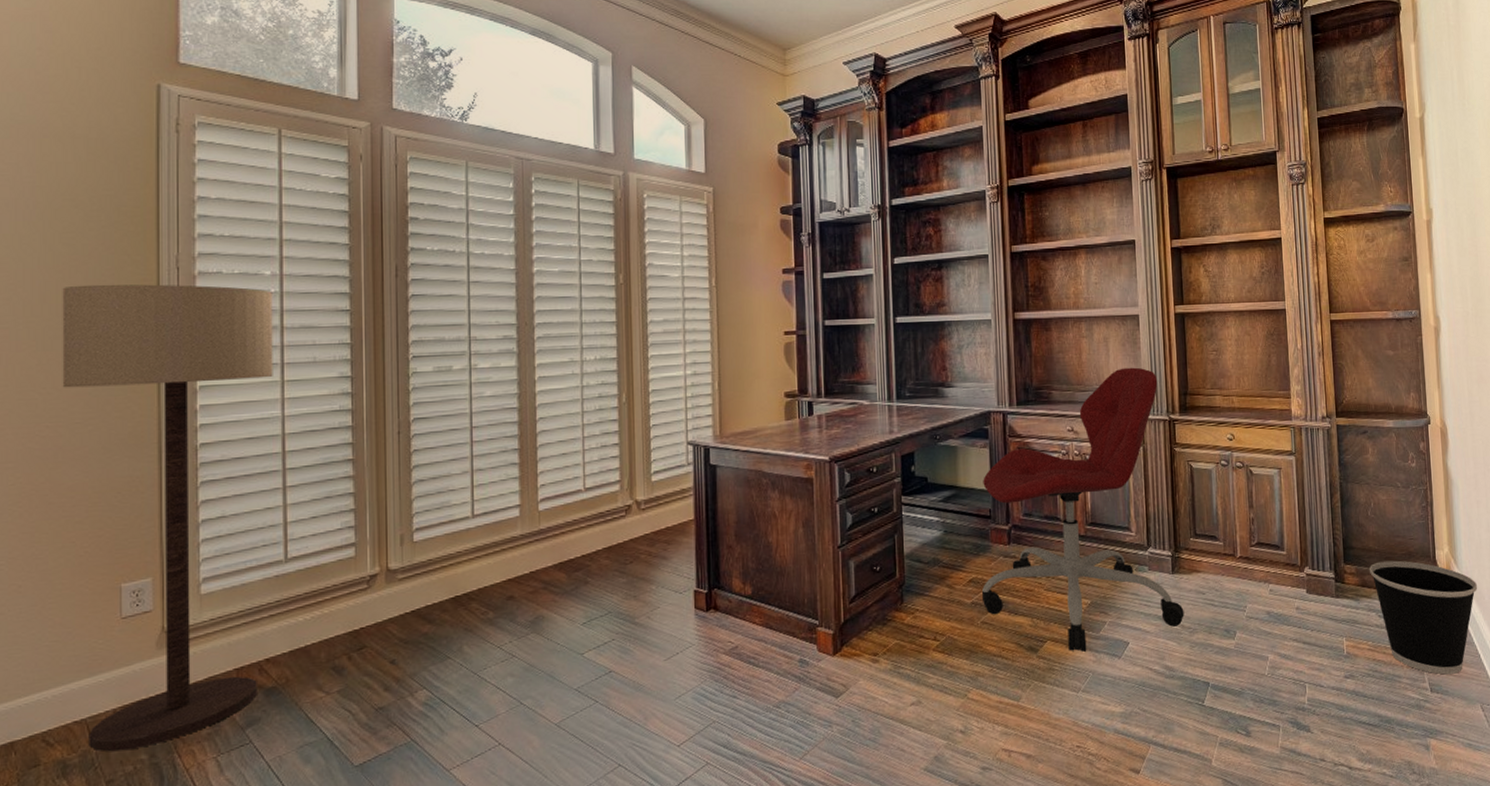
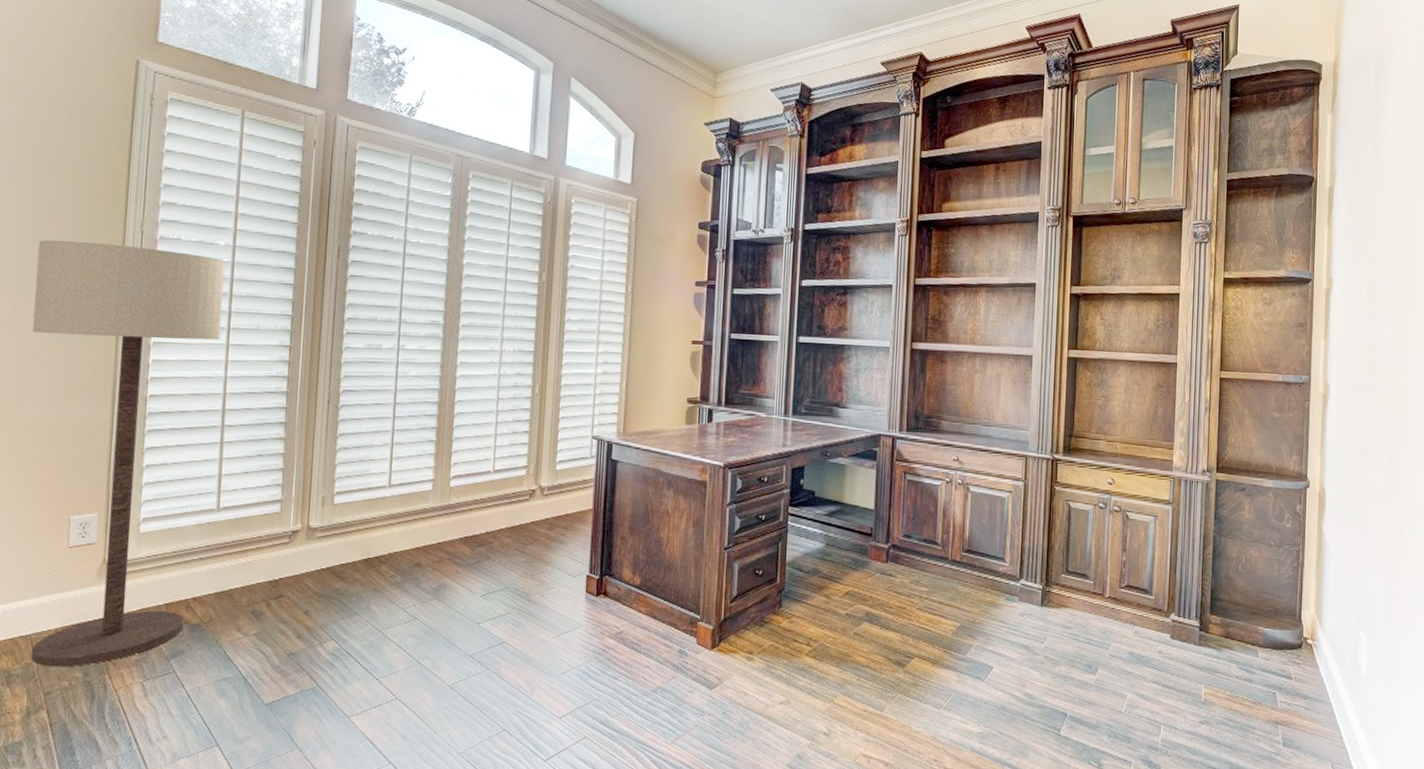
office chair: present [981,367,1184,652] -> none [856,405,1049,671]
wastebasket: present [1370,560,1478,675] -> none [1235,615,1340,731]

